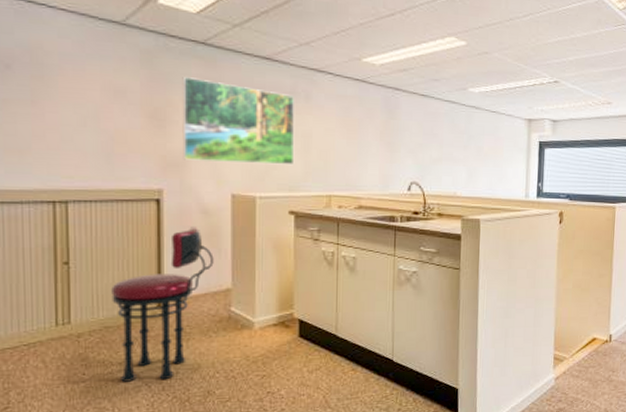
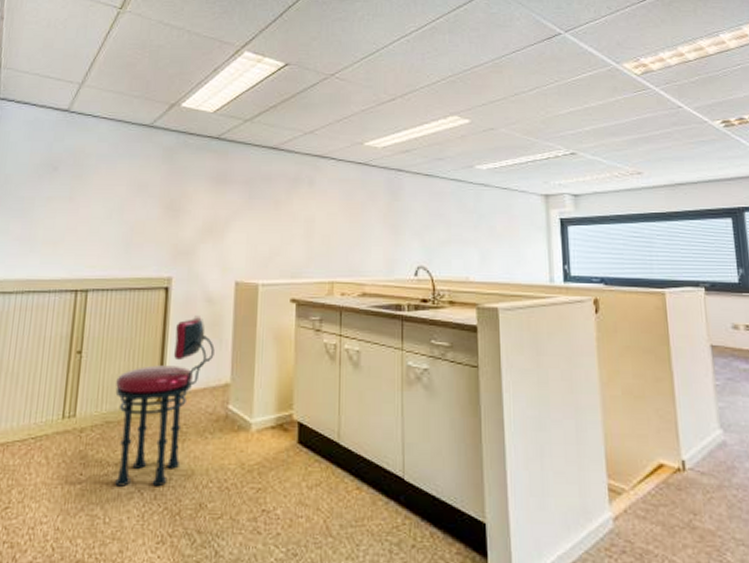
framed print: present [182,77,295,165] -> none [192,170,298,251]

